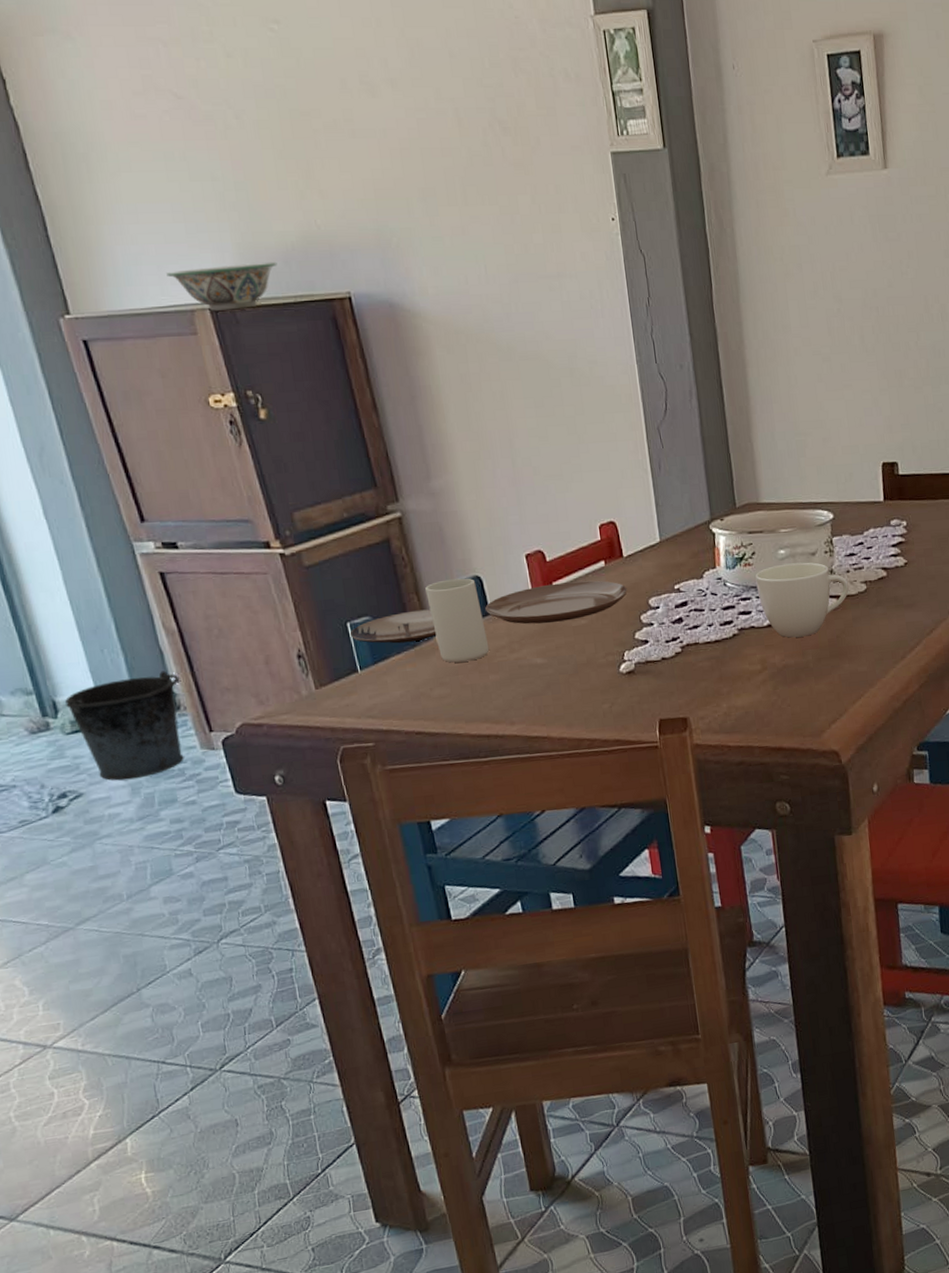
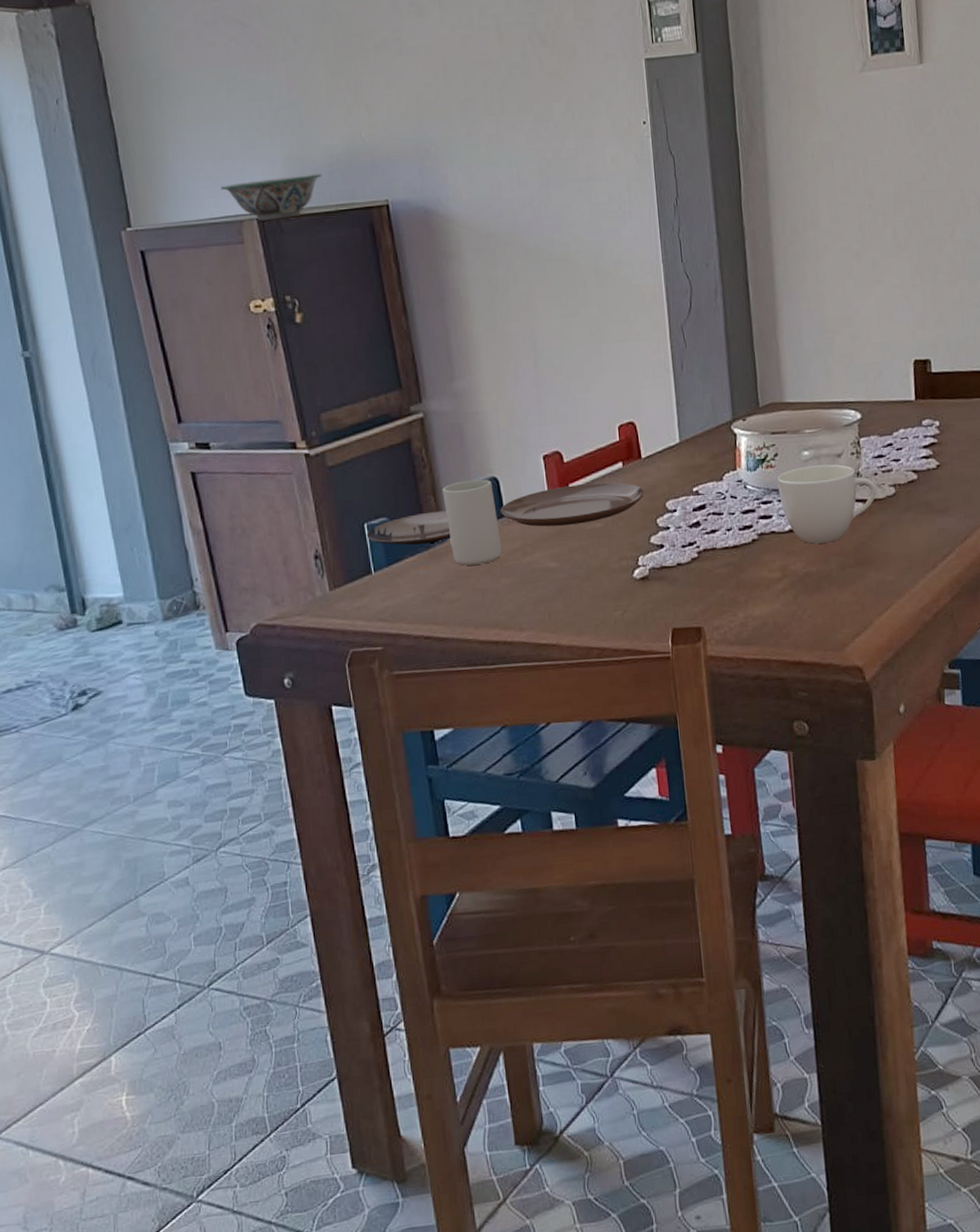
bucket: present [65,670,184,780] -> none [94,569,201,679]

